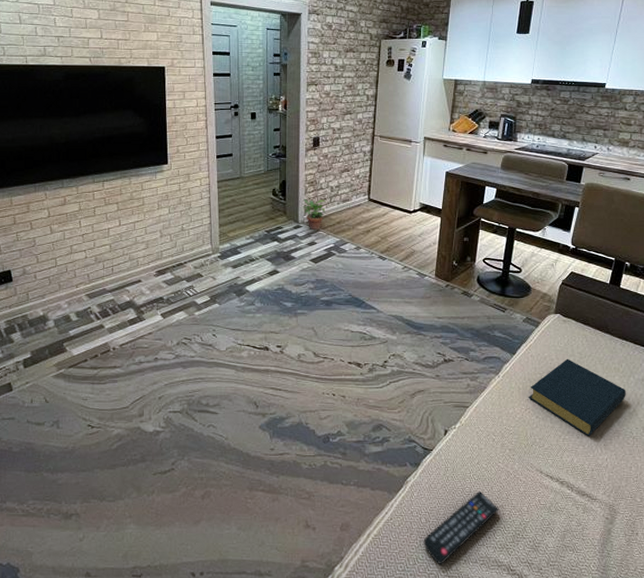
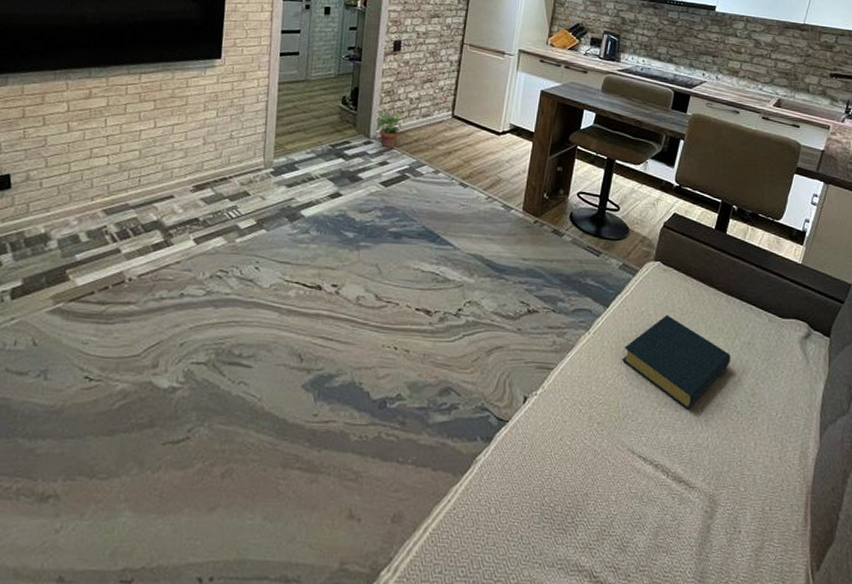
remote control: present [423,492,499,565] -> none [491,475,583,570]

